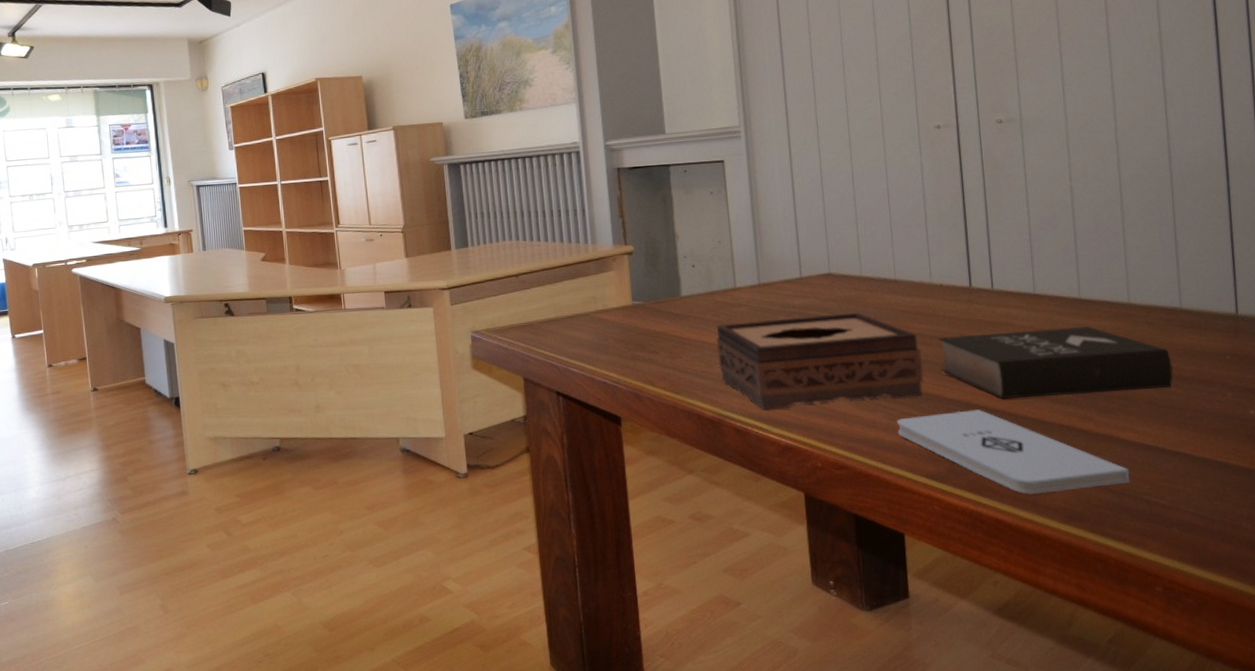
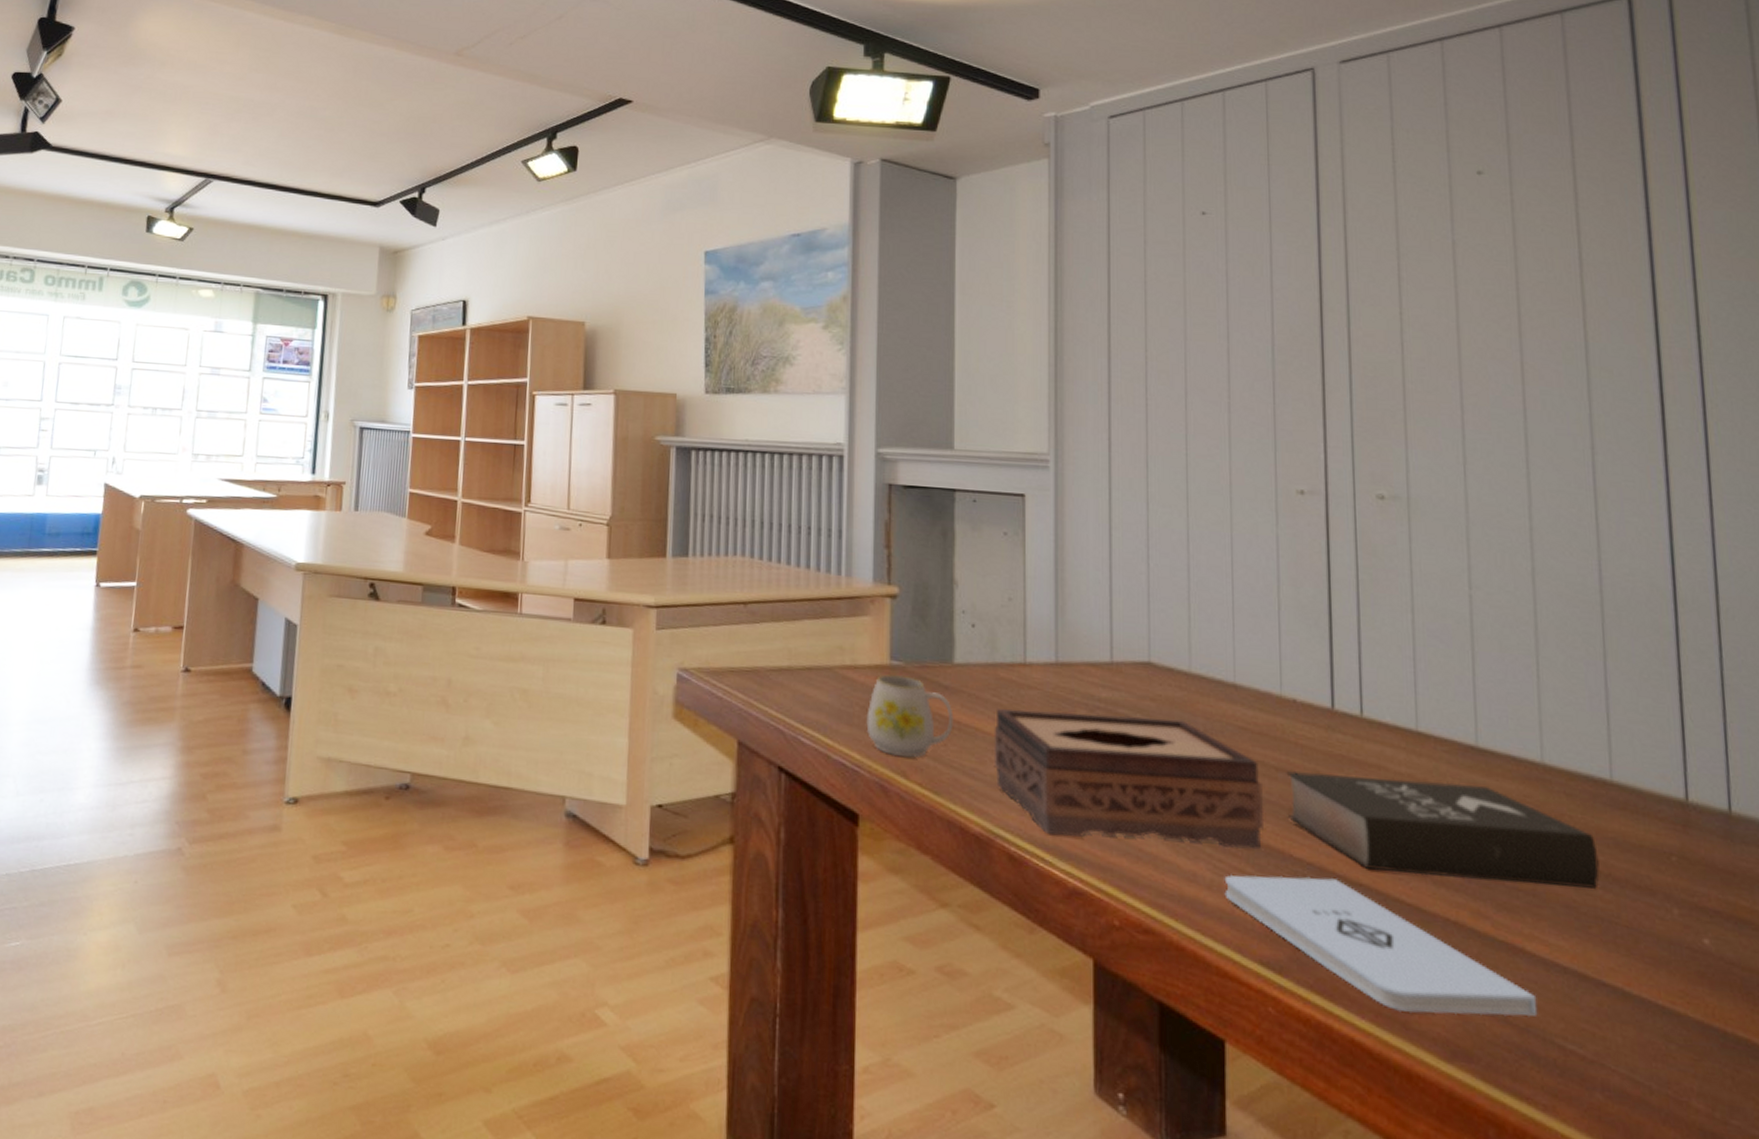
mug: none [619,311,685,372] -> present [866,674,954,758]

